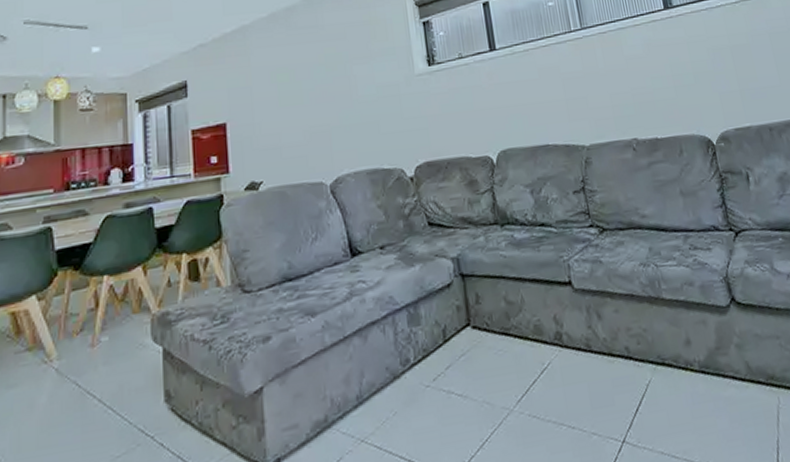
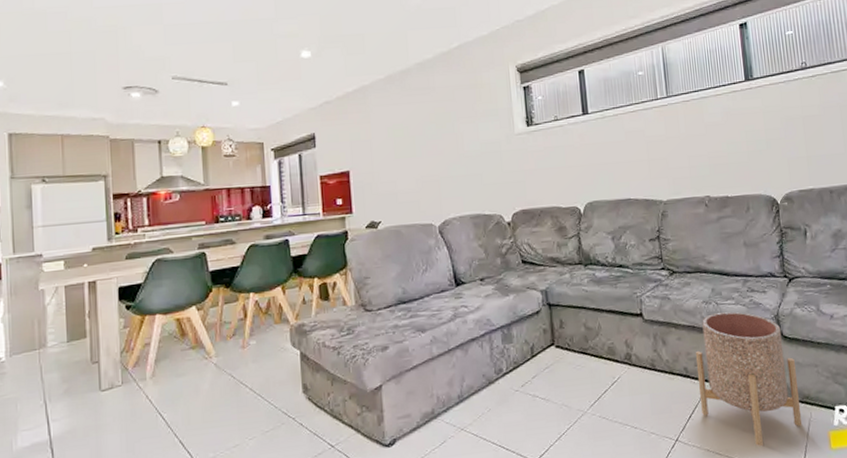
planter: none [636,274,770,445] -> present [695,311,803,447]

